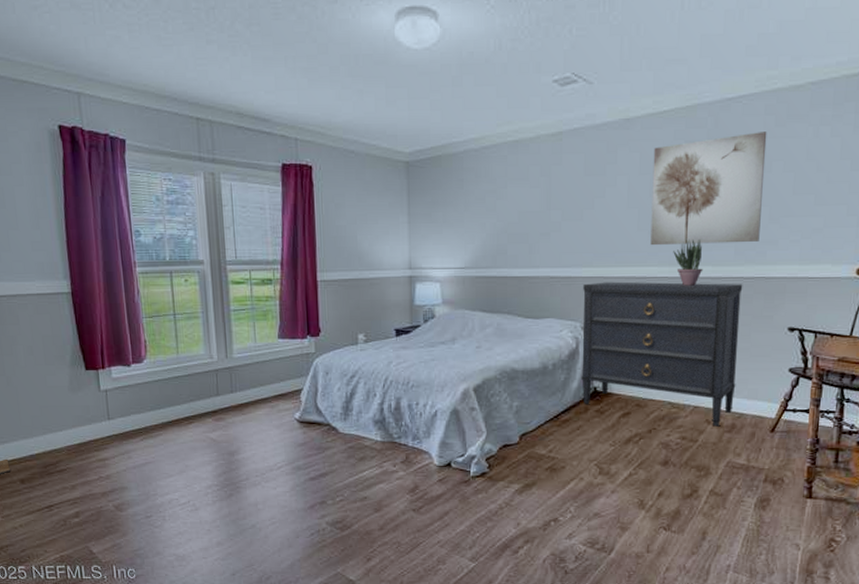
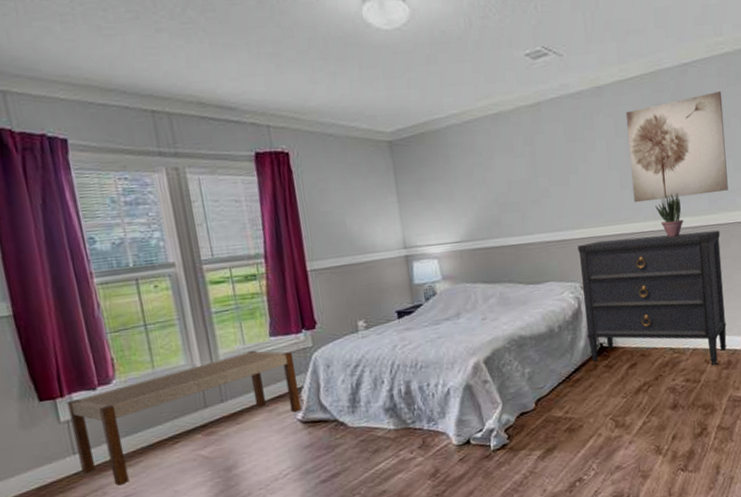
bench: none [107,349,300,453] -> present [67,350,302,486]

